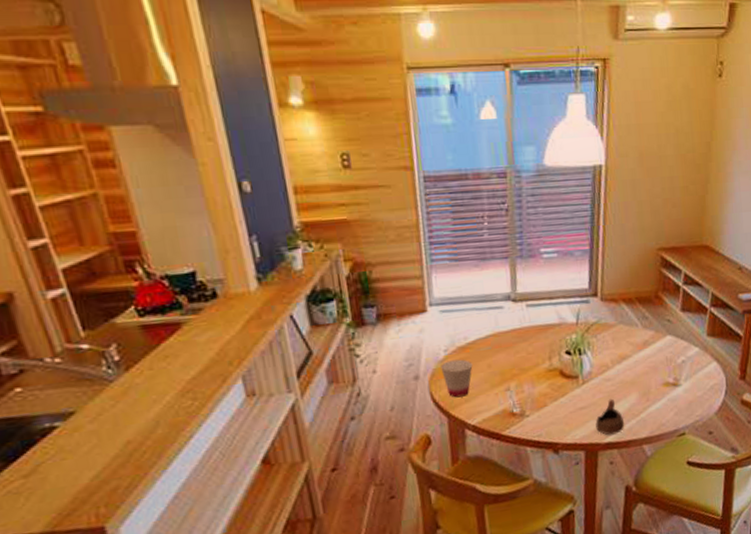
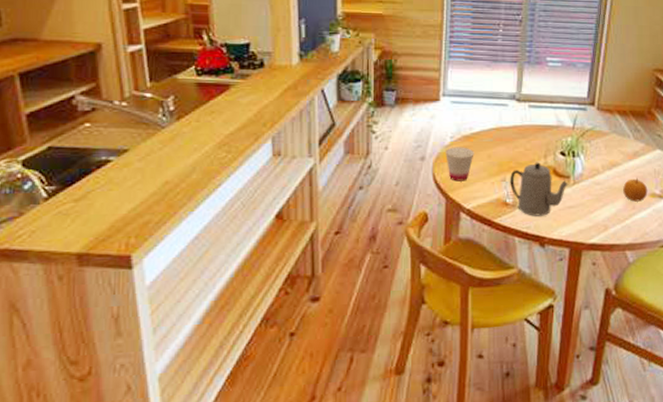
teapot: none [514,365,578,423] -> present [510,162,569,216]
cup: present [595,398,625,435] -> none [582,202,610,237]
fruit: none [635,368,661,394] -> present [623,177,648,202]

